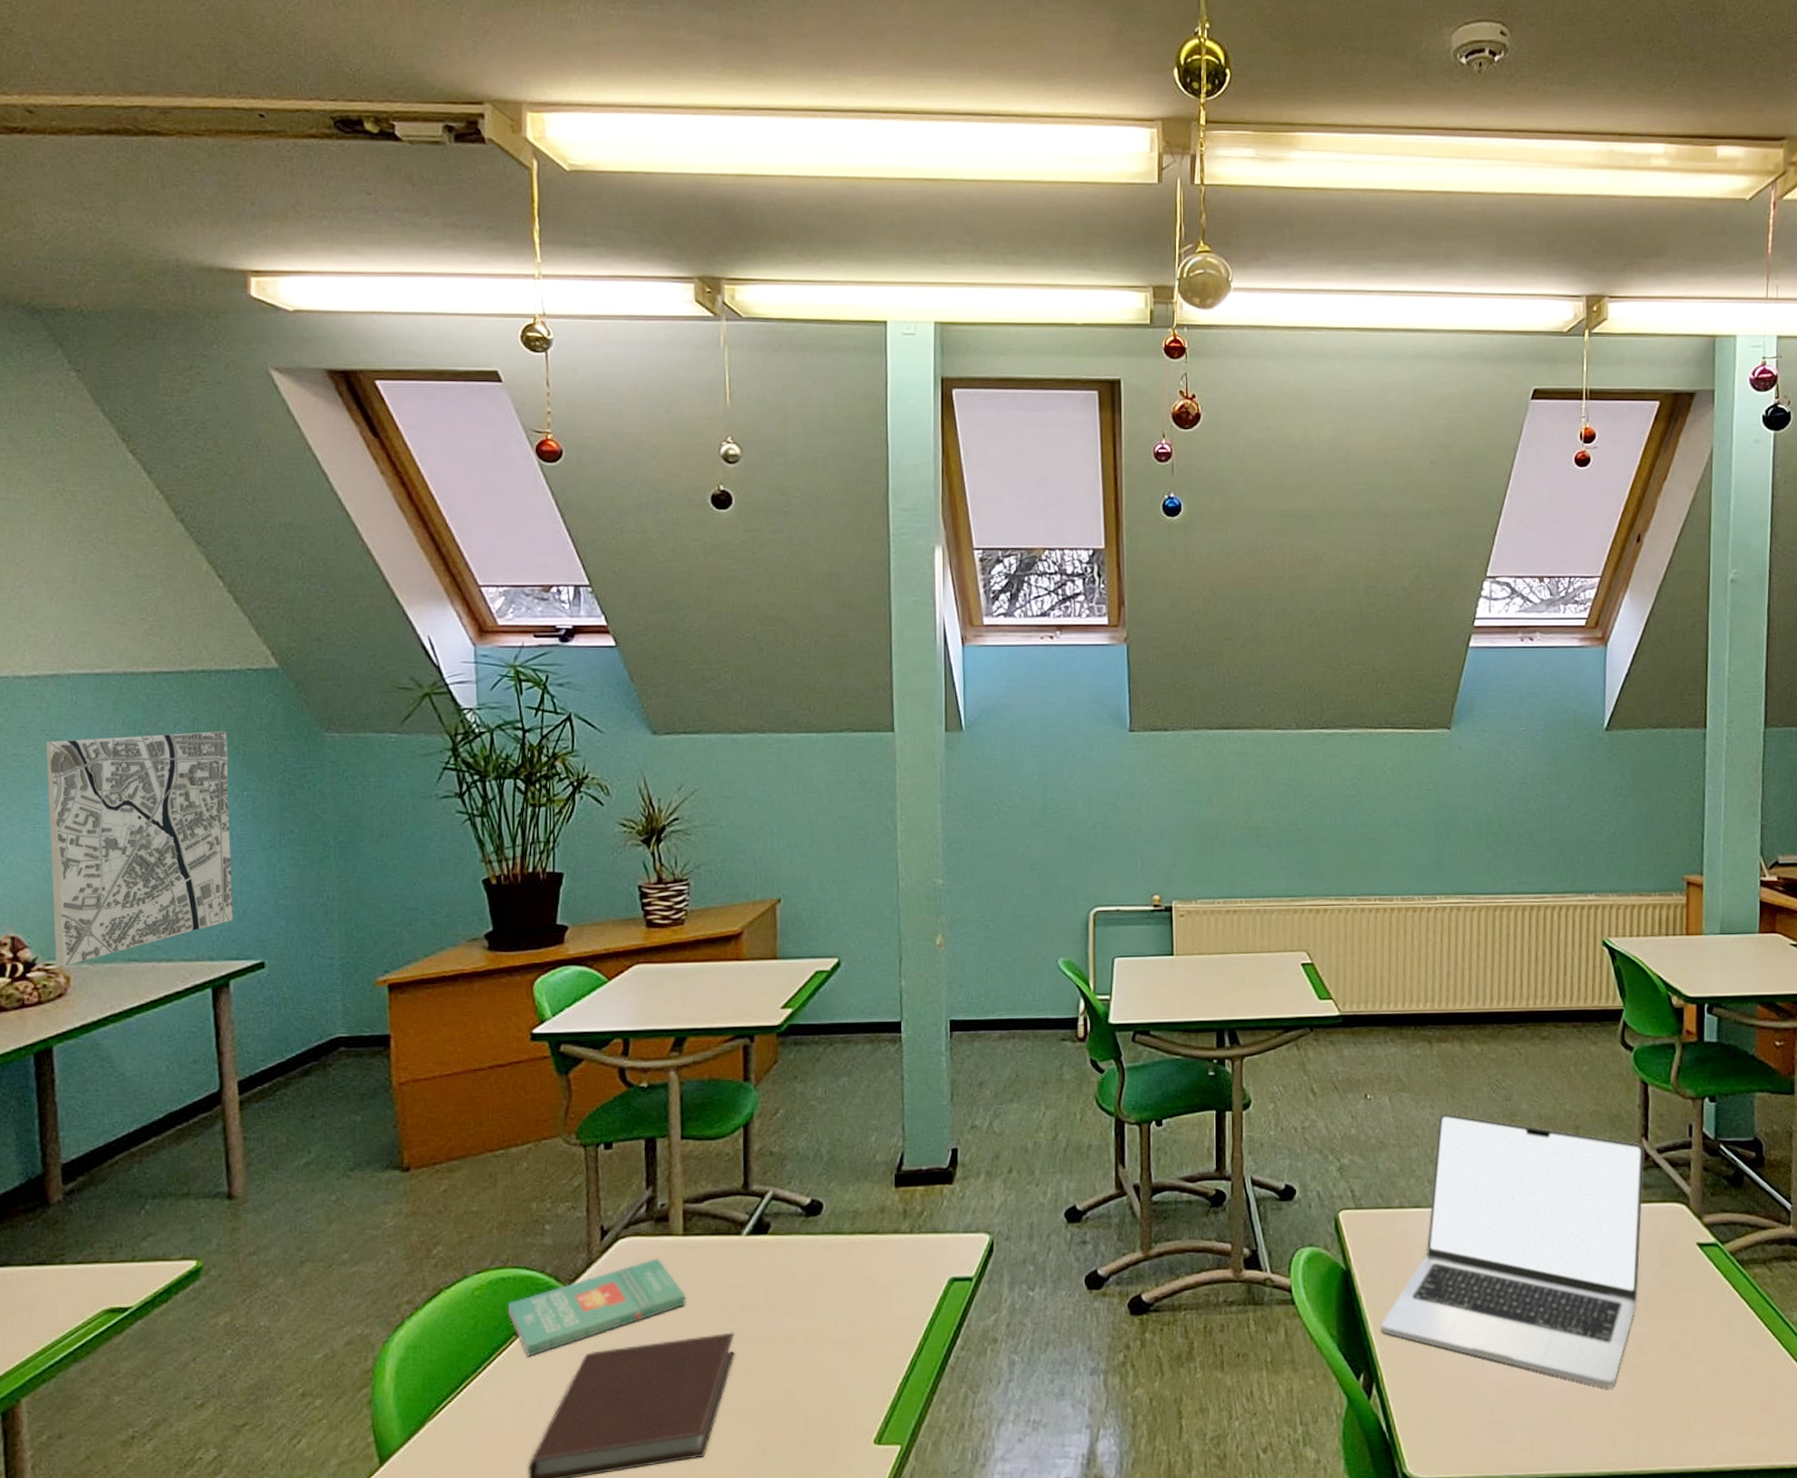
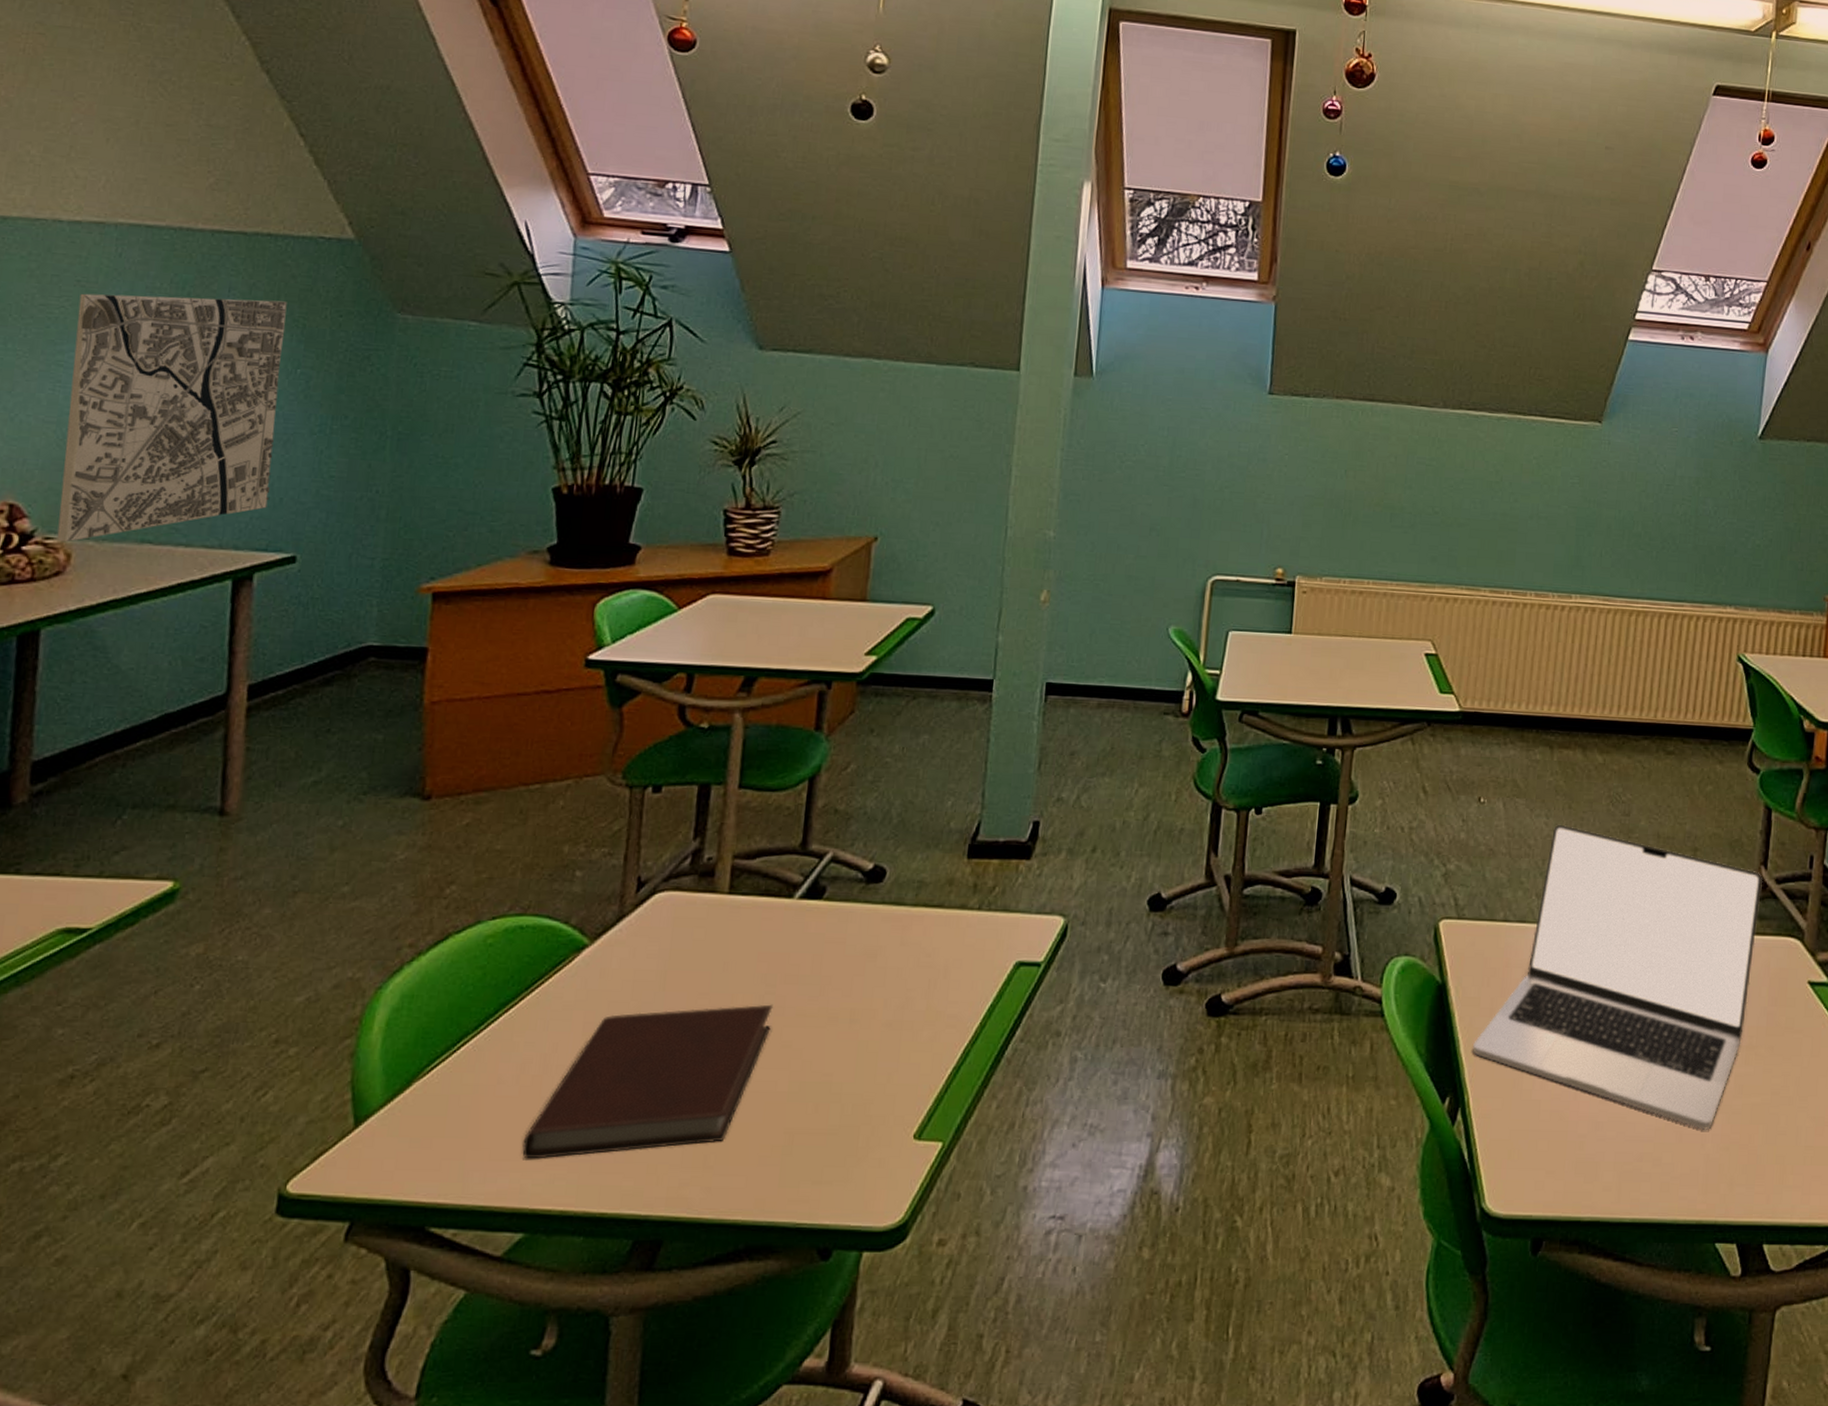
book: present [508,1258,686,1357] -> none [522,916,724,1016]

